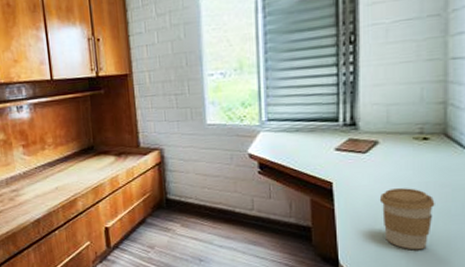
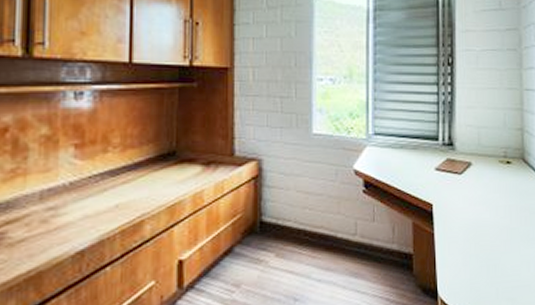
coffee cup: present [379,188,435,250] -> none [473,211,518,277]

